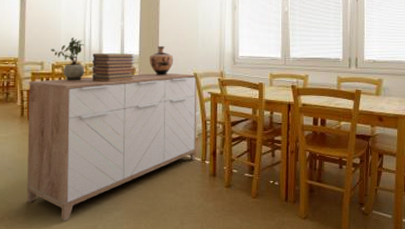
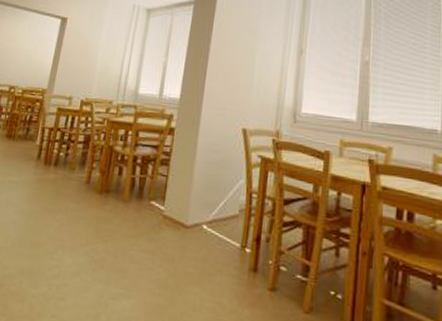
sideboard: present [26,73,197,222] -> none [24,117,246,303]
potted plant: present [51,37,84,81] -> none [82,71,120,123]
book stack: present [91,53,135,82] -> none [122,92,175,130]
ceramic jug: present [149,46,174,77] -> none [190,91,221,129]

